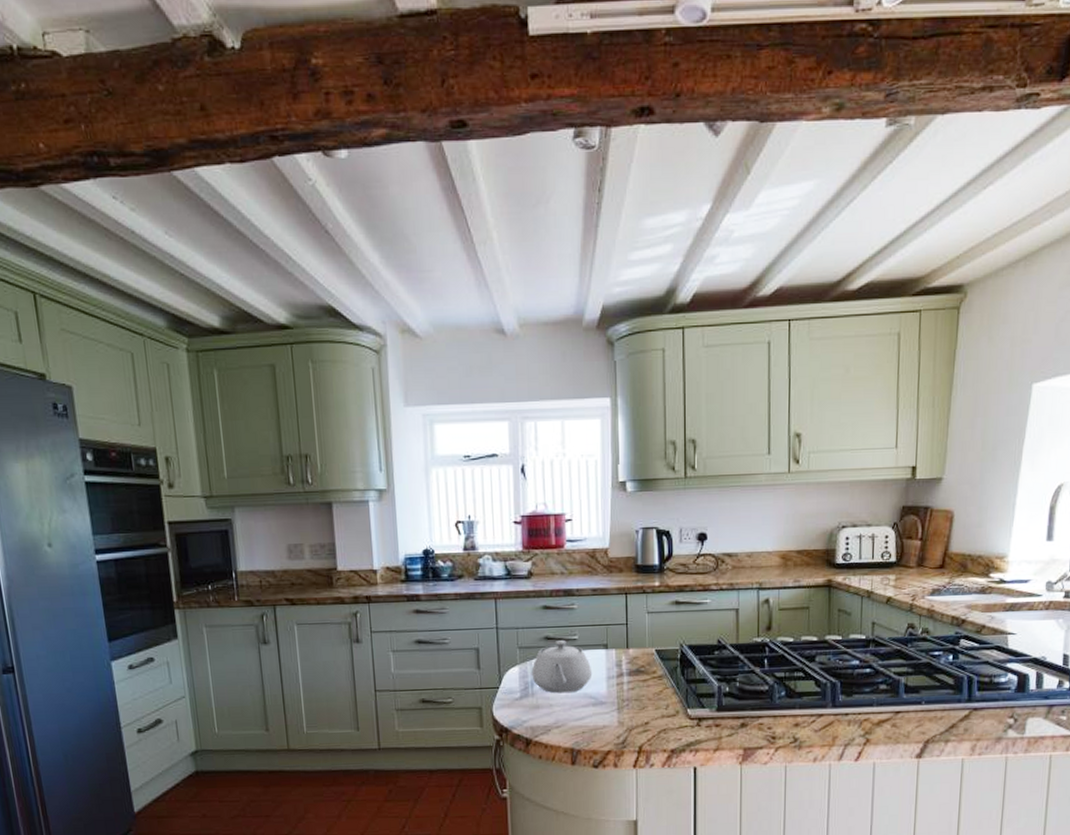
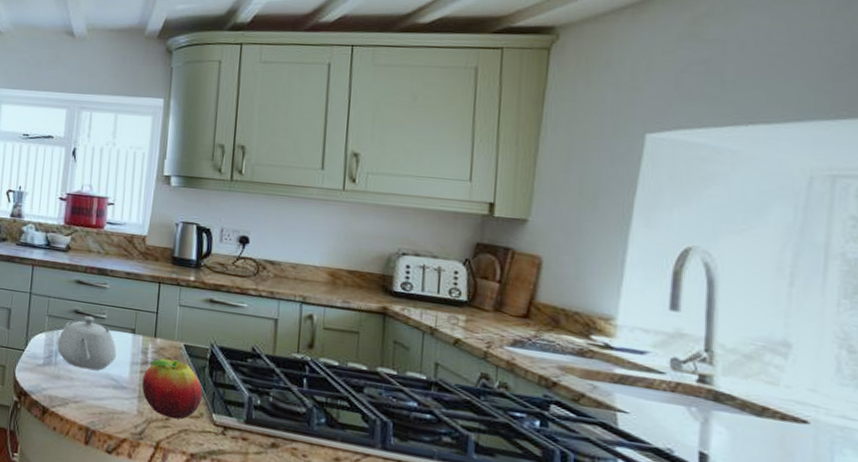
fruit: none [619,667,677,722] -> present [142,358,203,420]

